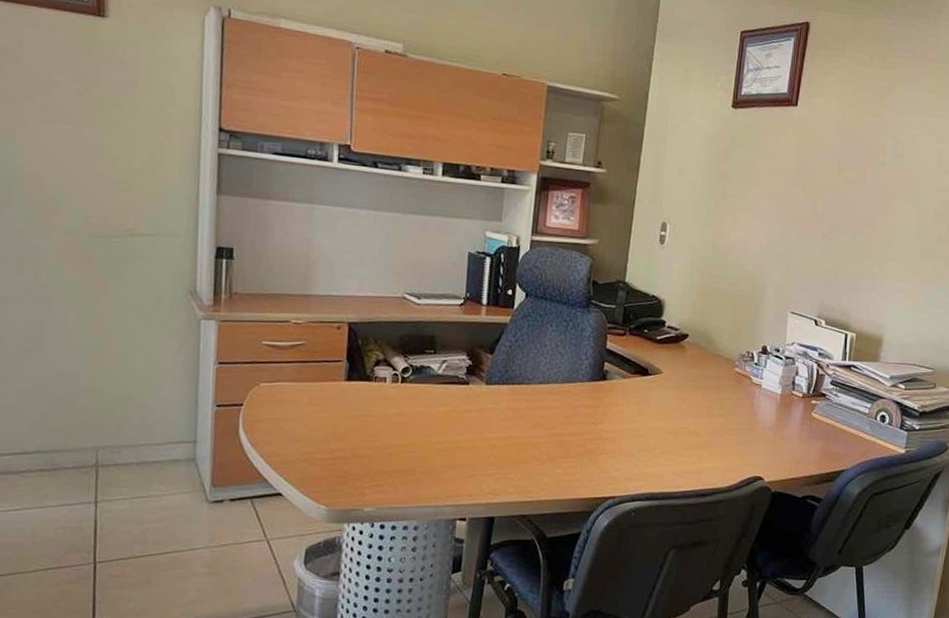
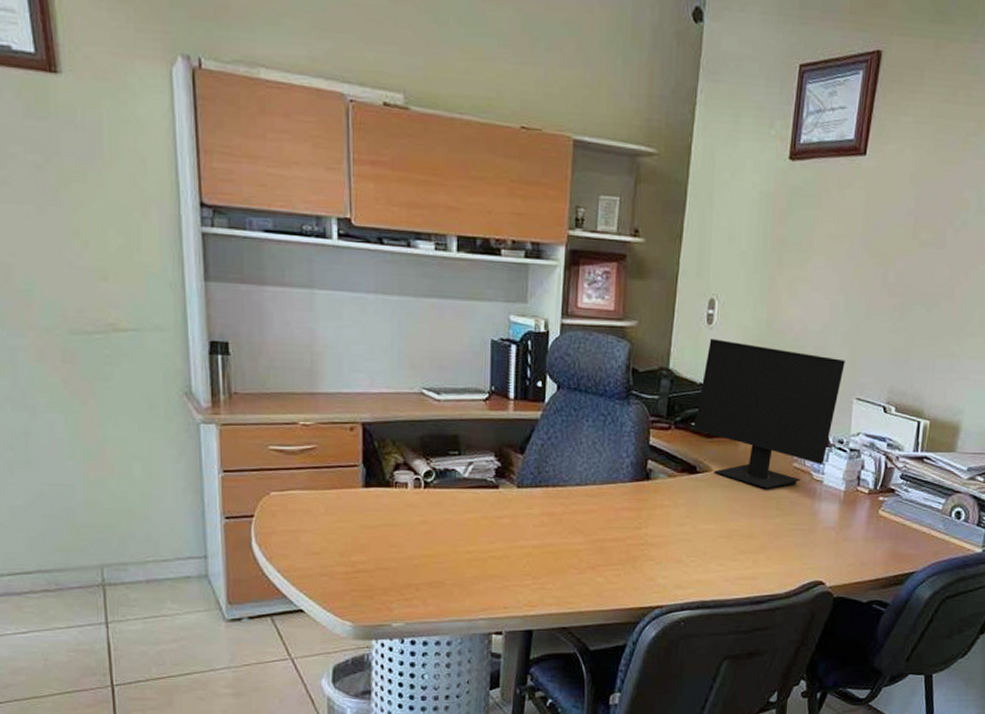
computer monitor: none [646,256,781,391] -> present [693,338,845,489]

